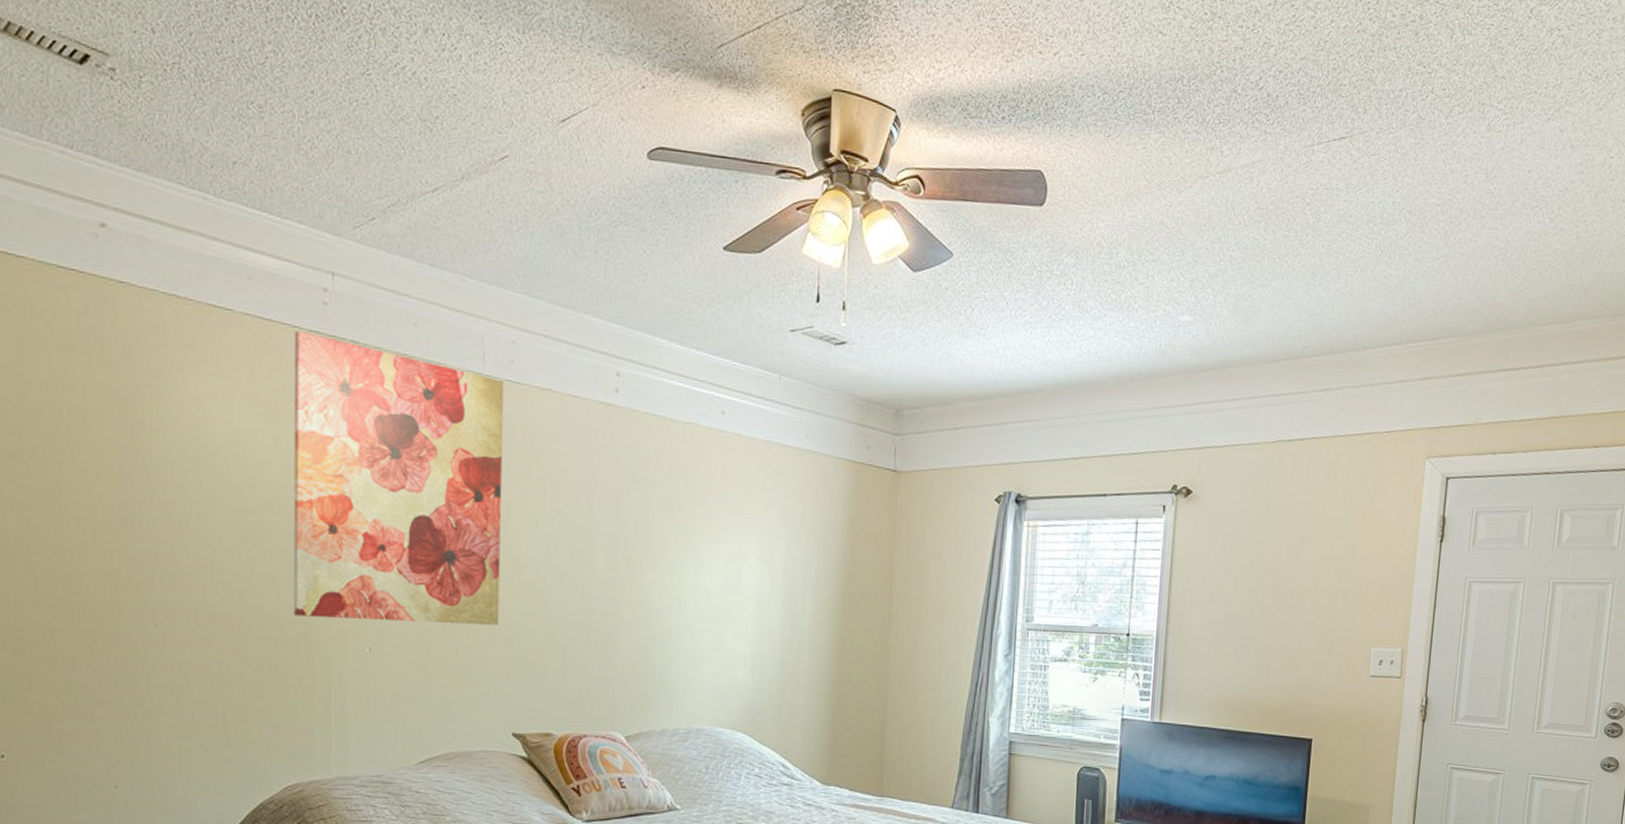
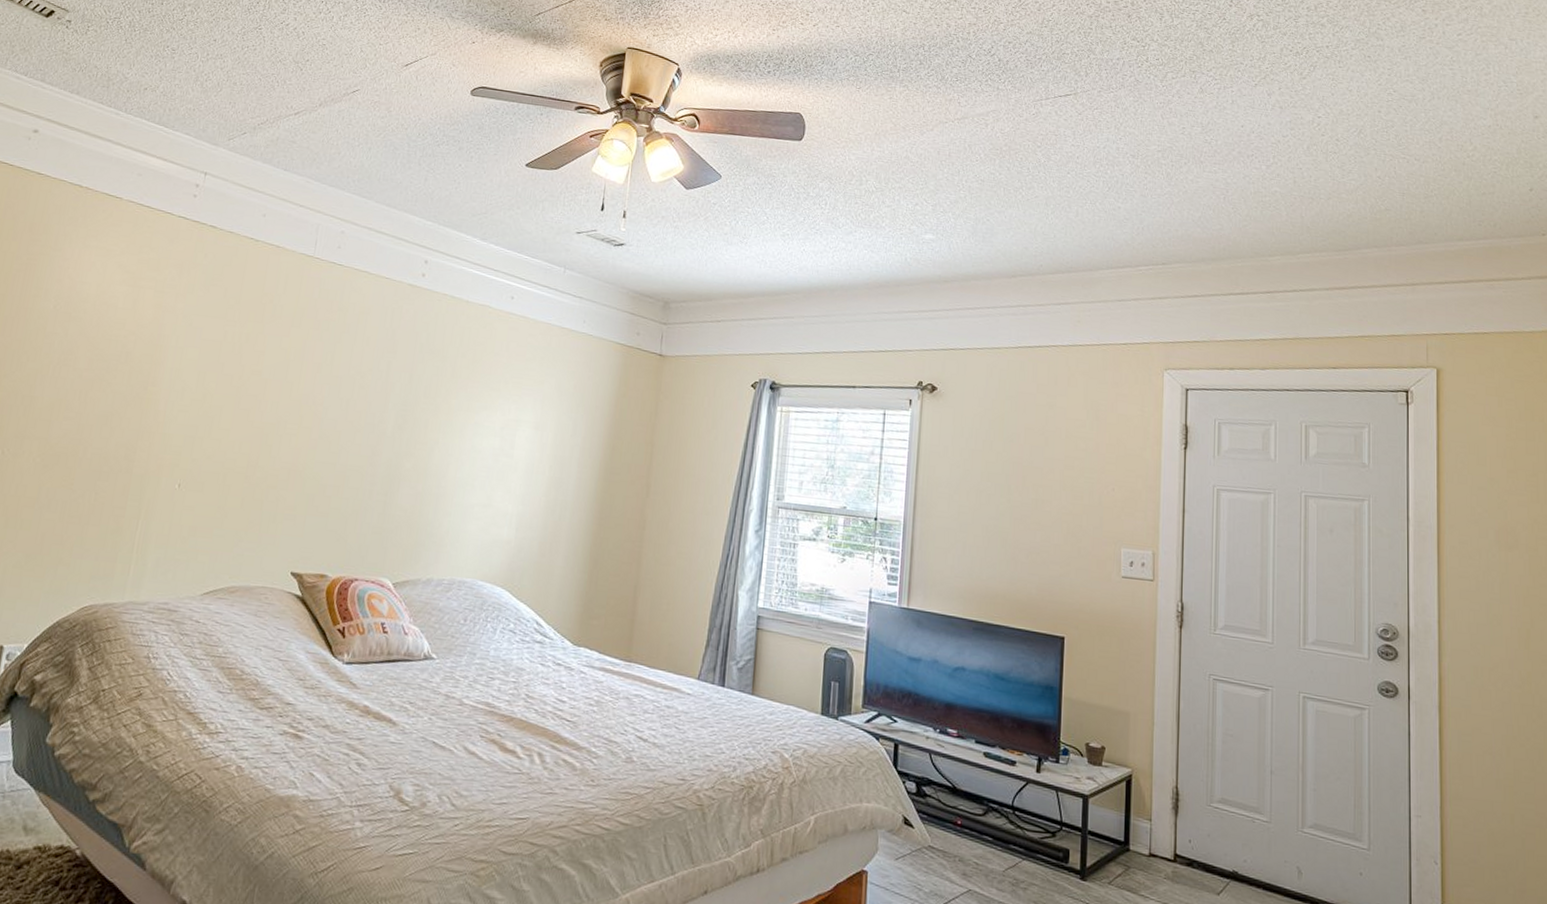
wall art: present [293,331,504,626] -> none [120,216,330,472]

